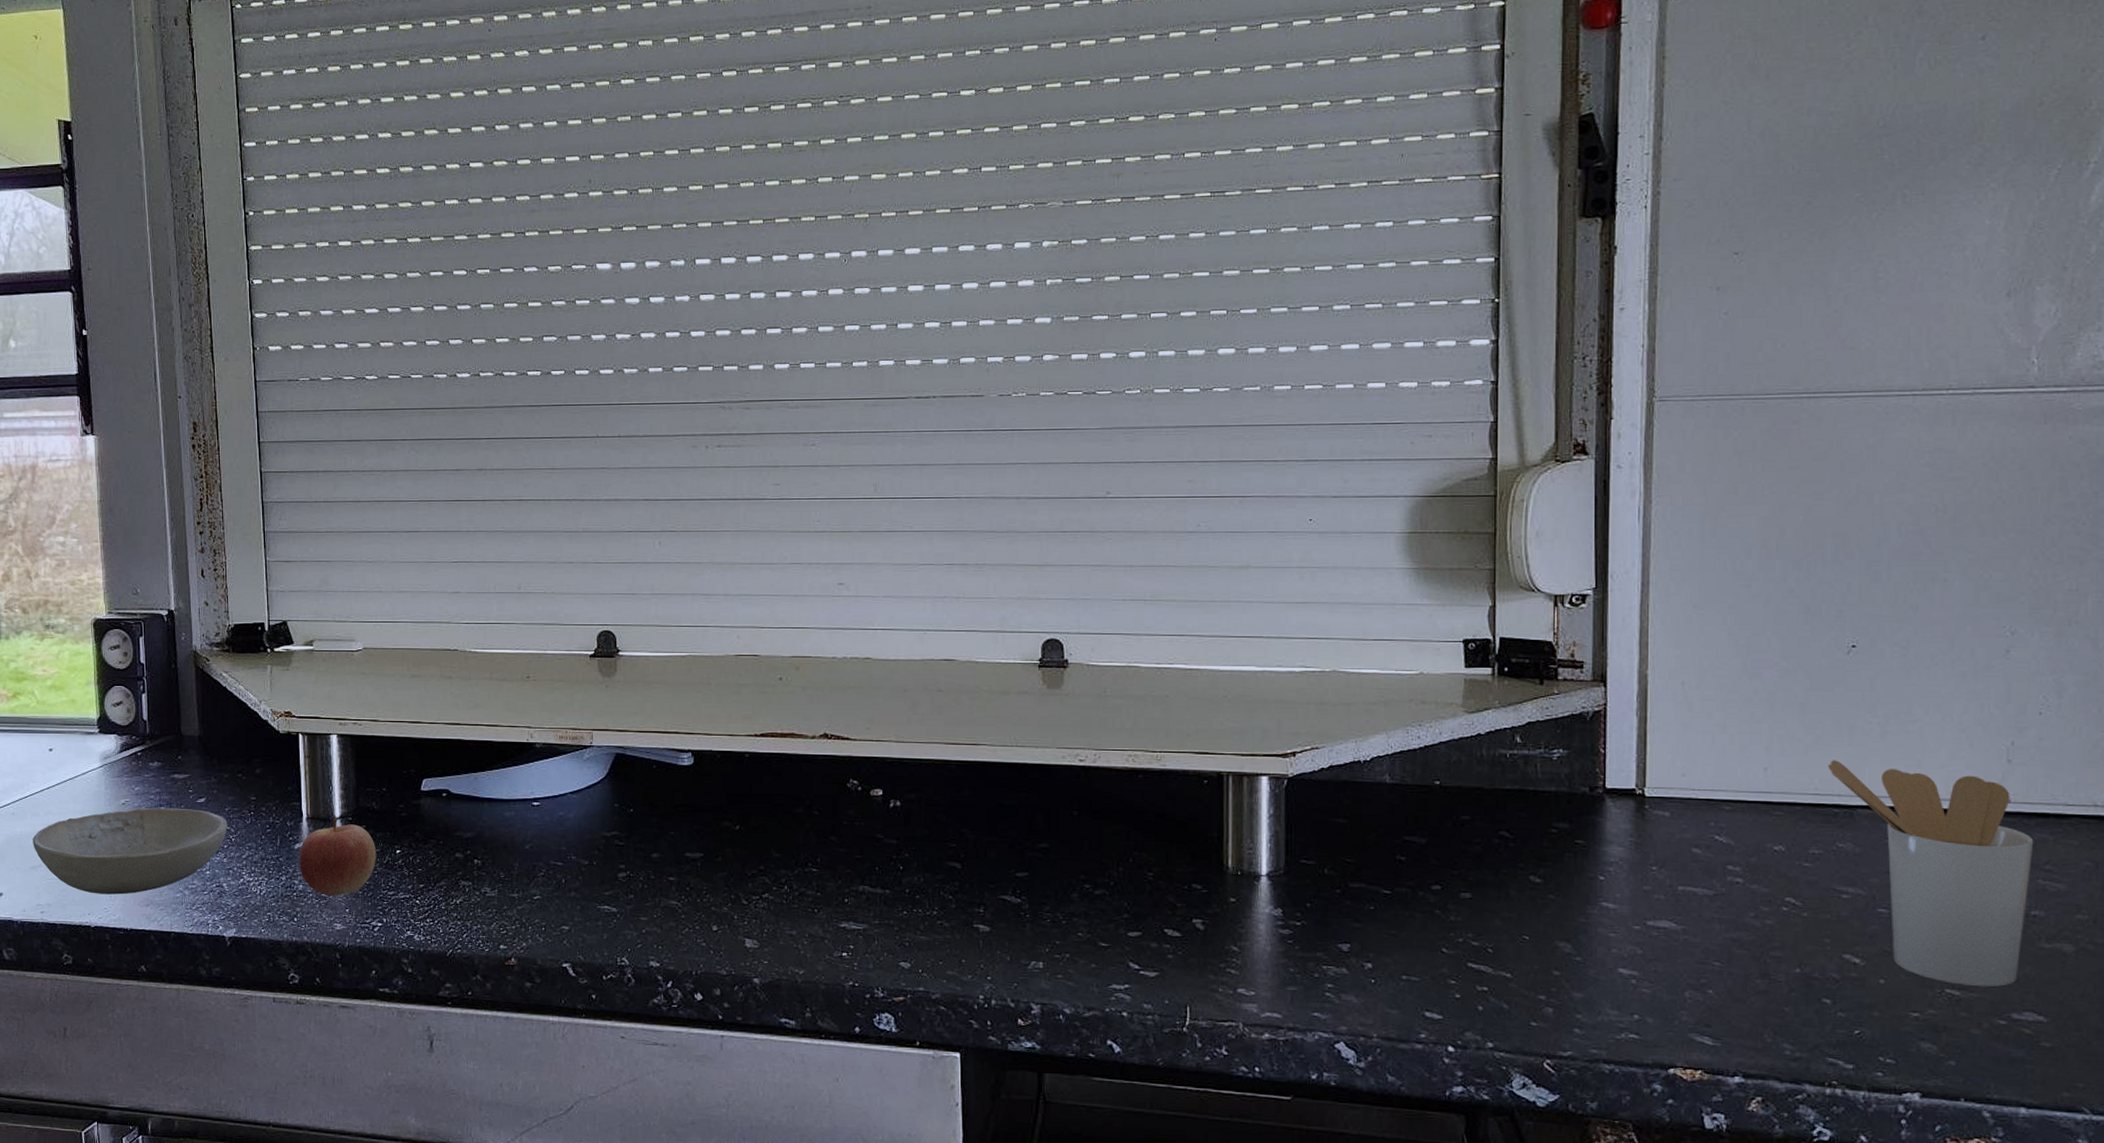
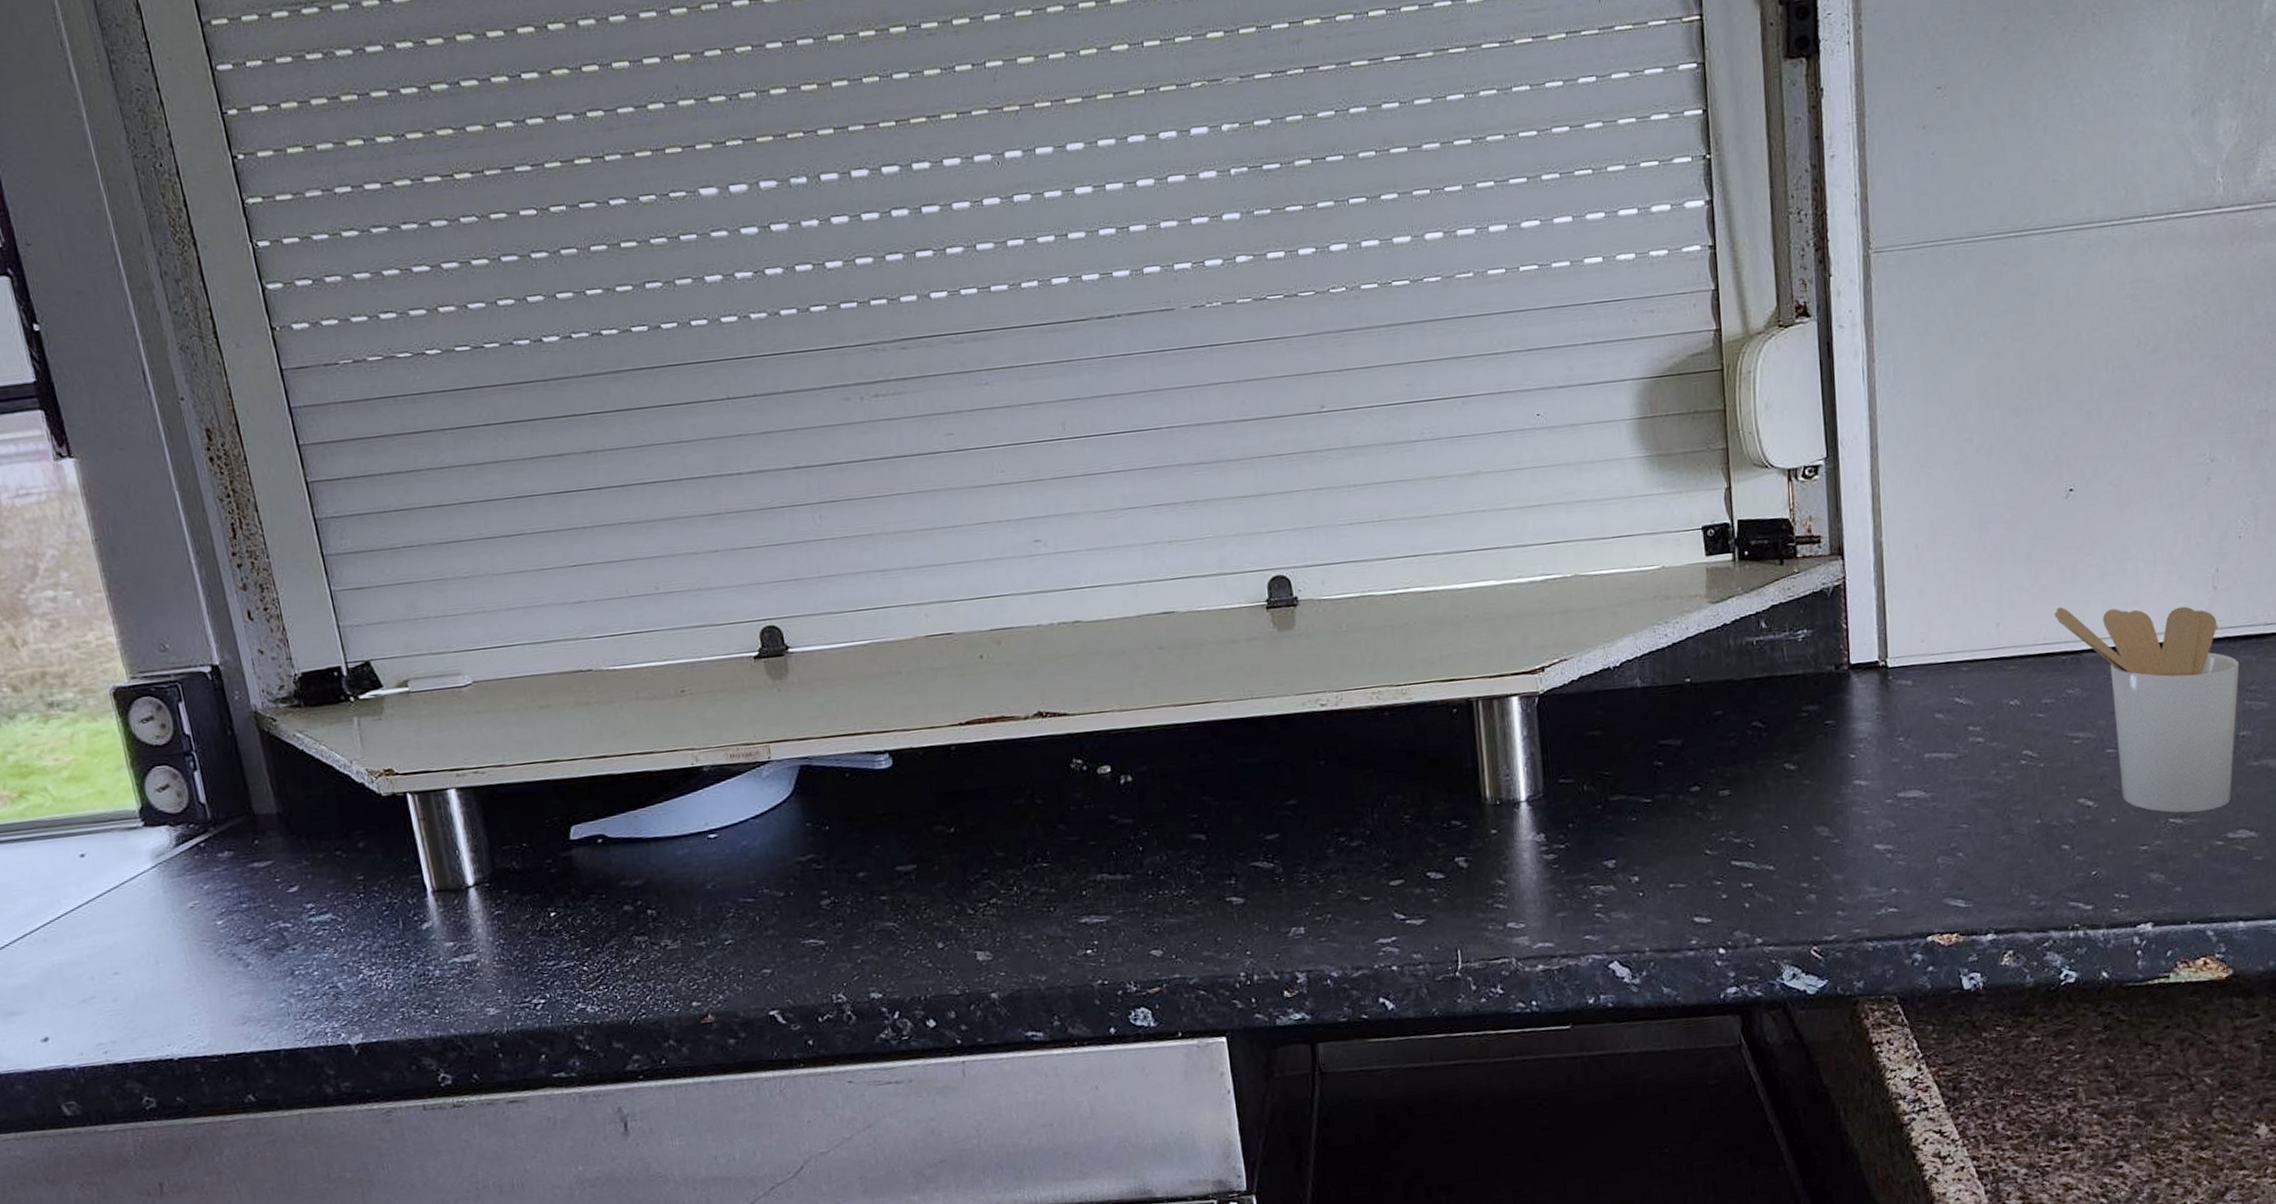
bowl: present [32,808,228,895] -> none [77,900,333,1021]
apple: present [298,818,377,896] -> none [428,886,527,978]

